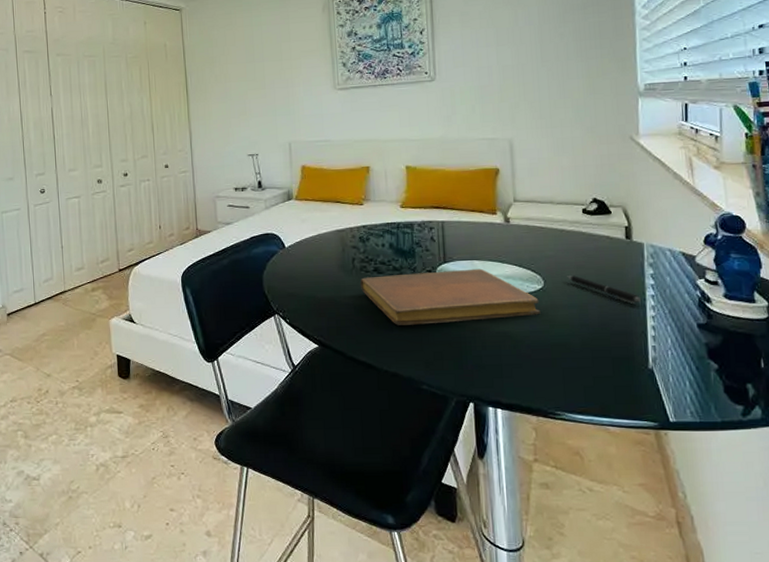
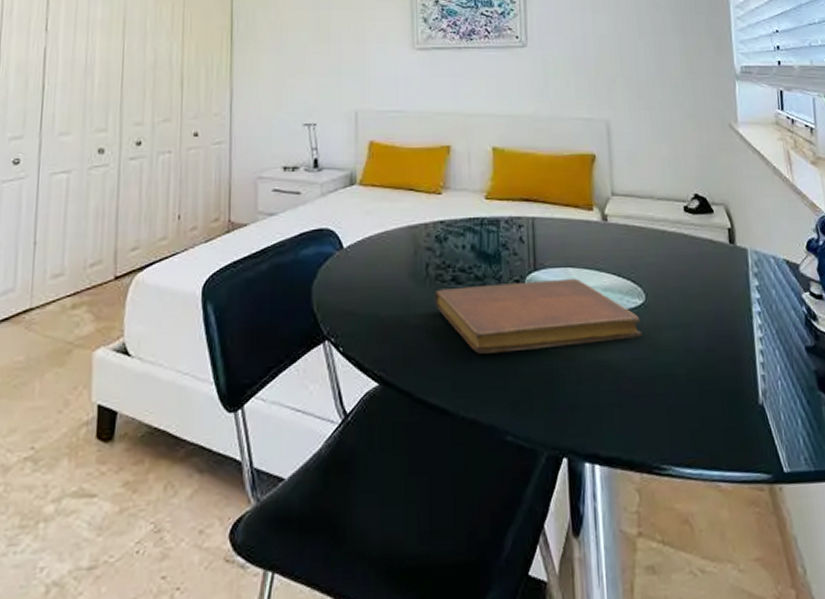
pen: present [567,275,642,304] -> none [670,287,748,322]

